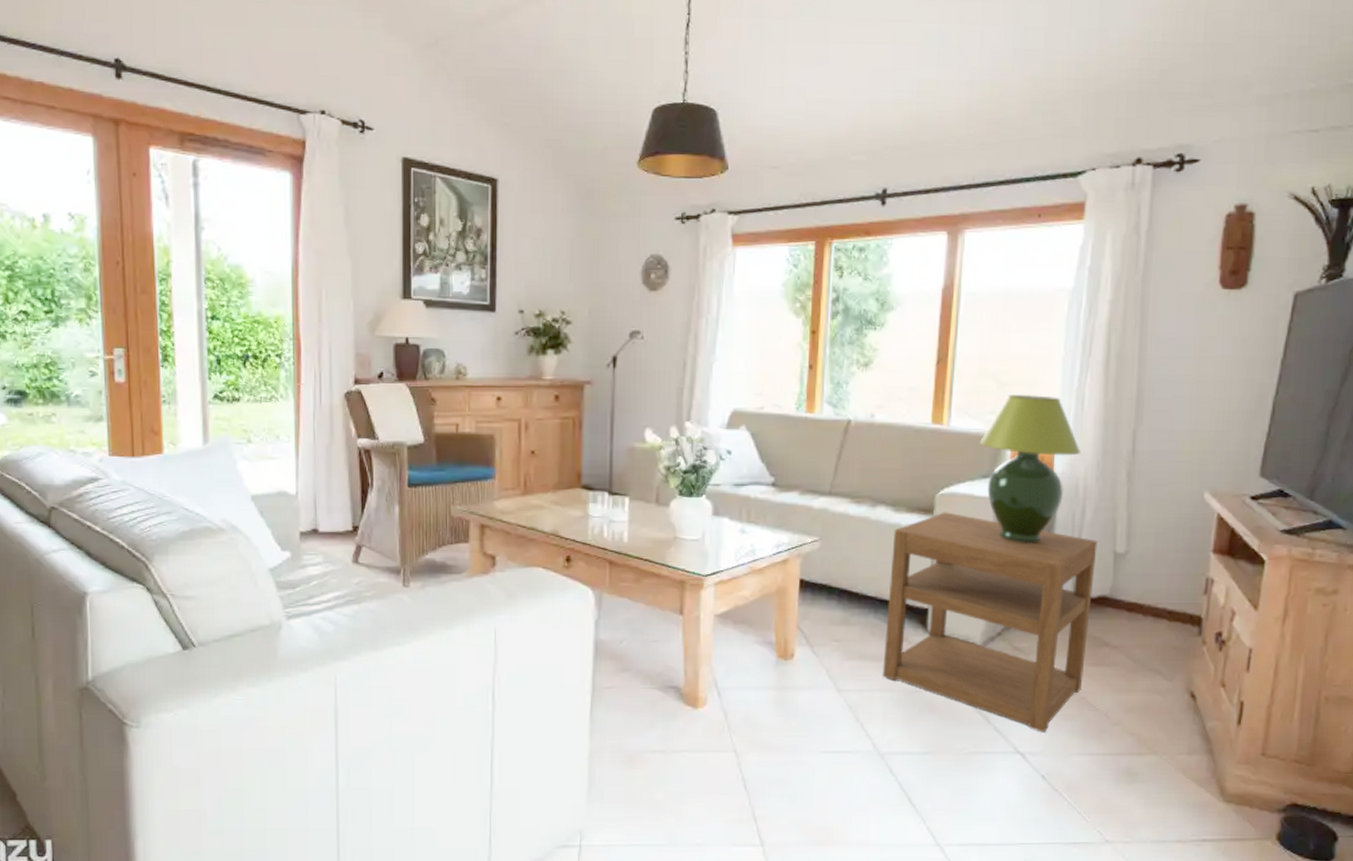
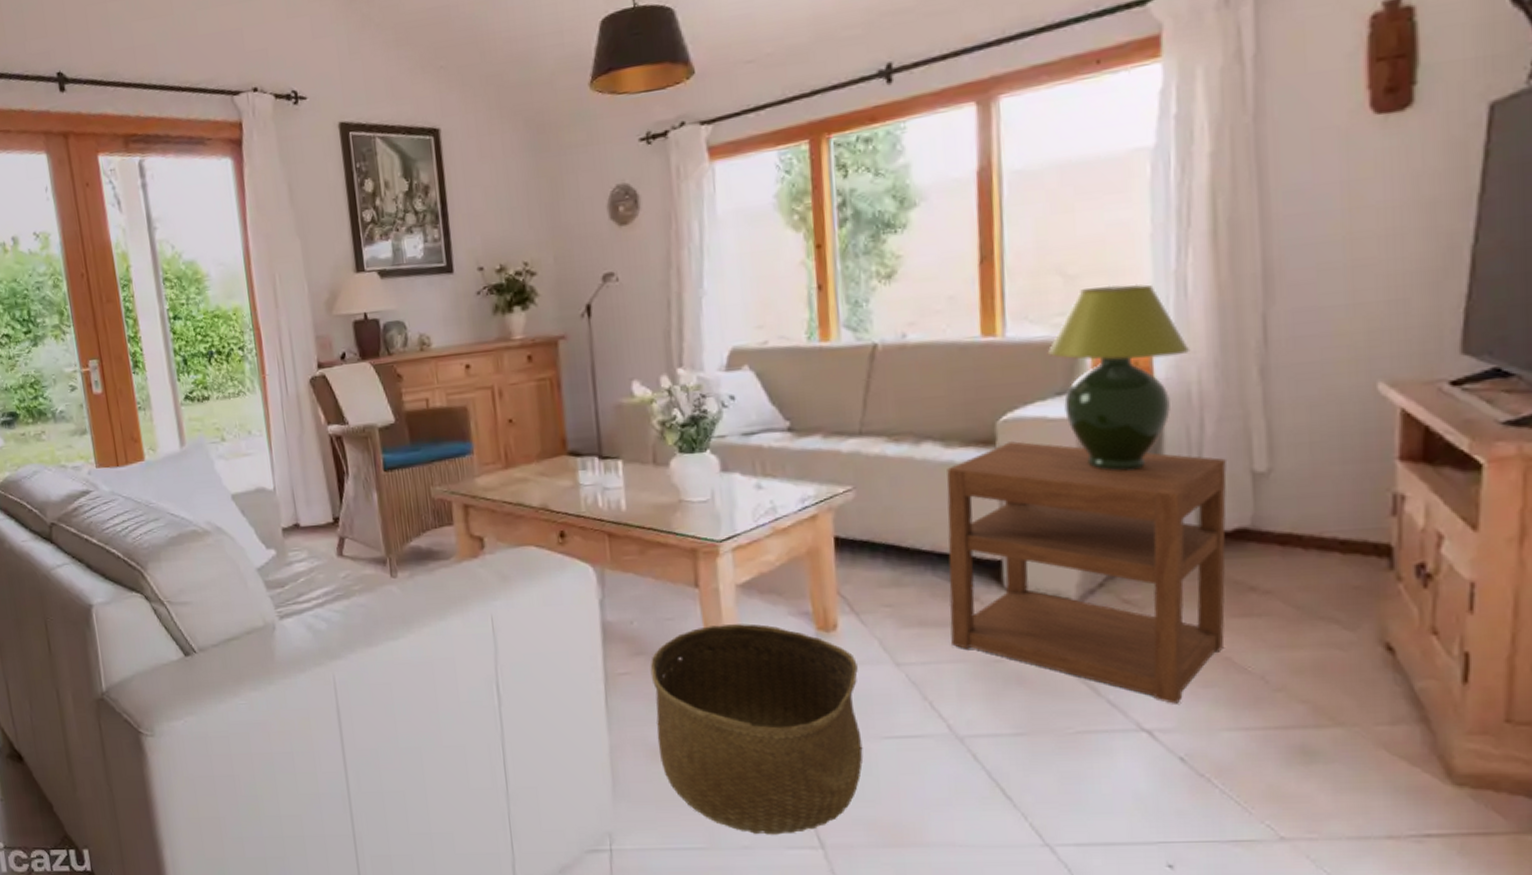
basket: none [632,649,807,834] -> present [650,623,864,835]

